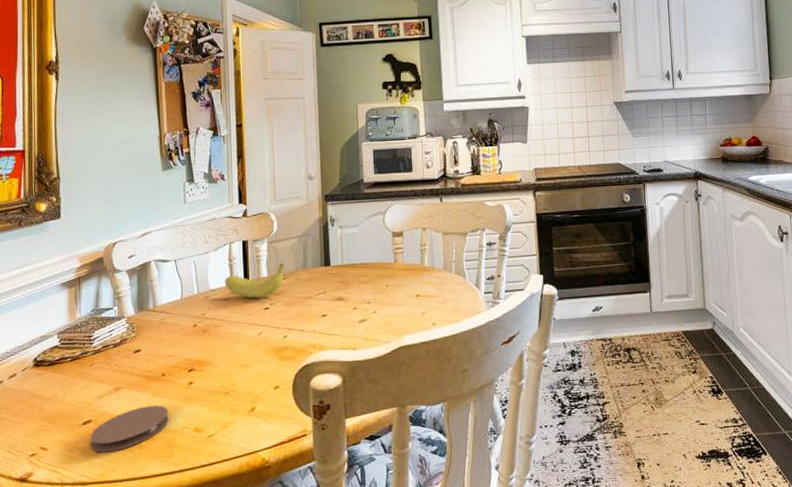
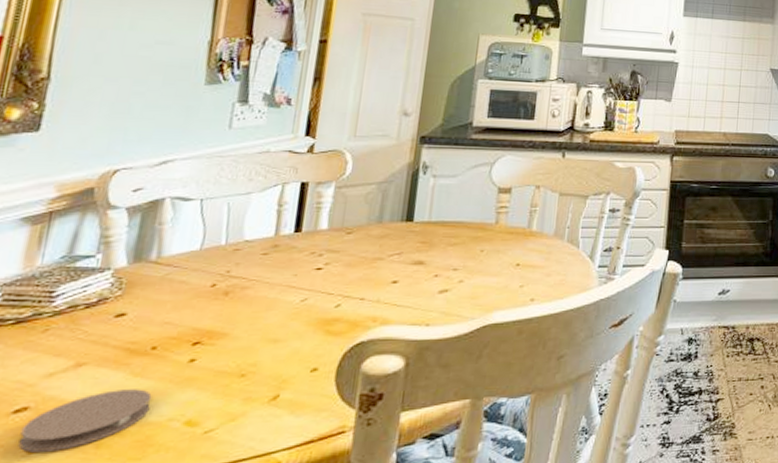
fruit: present [224,263,285,298] -> none [266,214,353,255]

